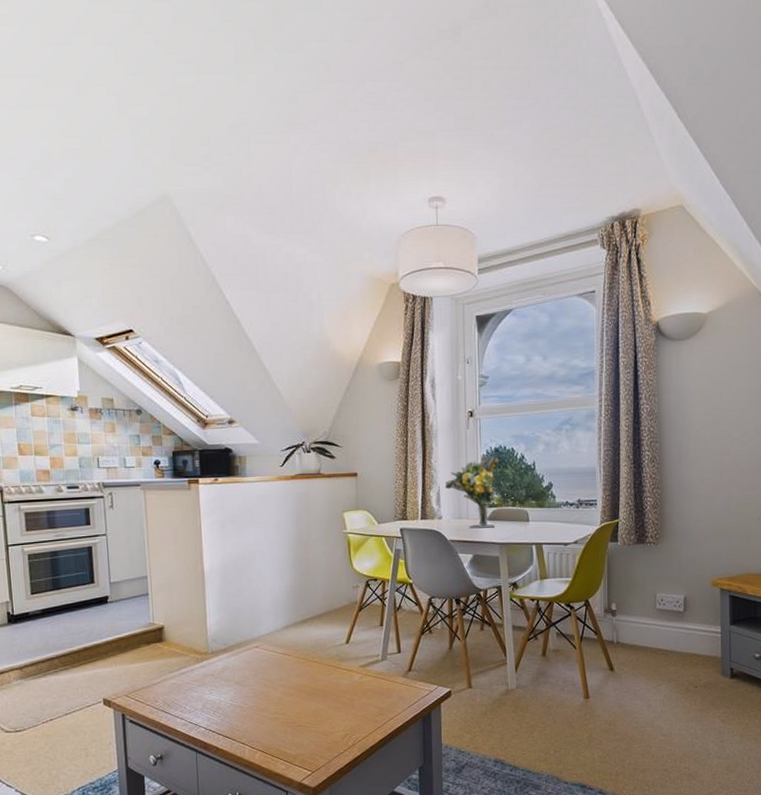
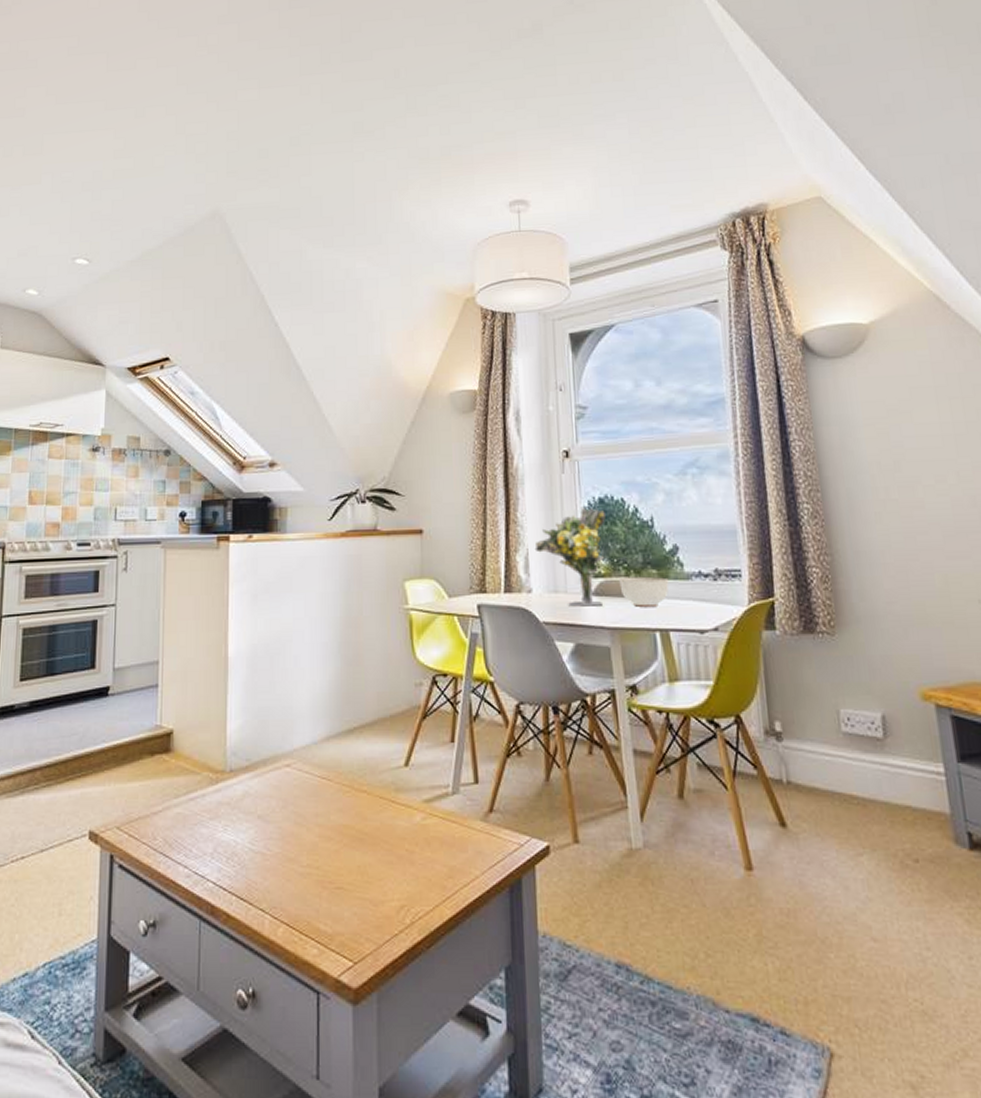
bowl: none [508,506,544,528] -> present [619,576,669,607]

